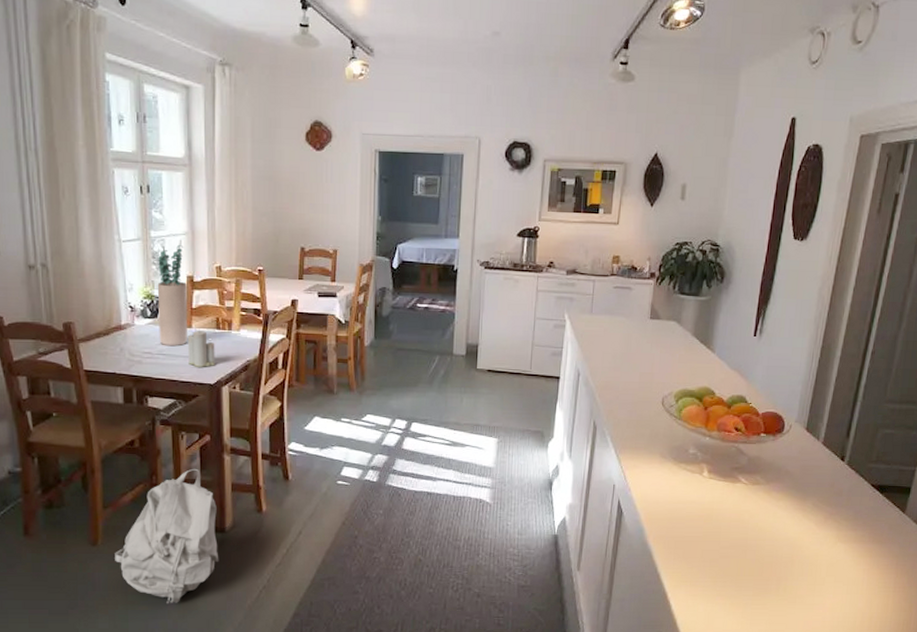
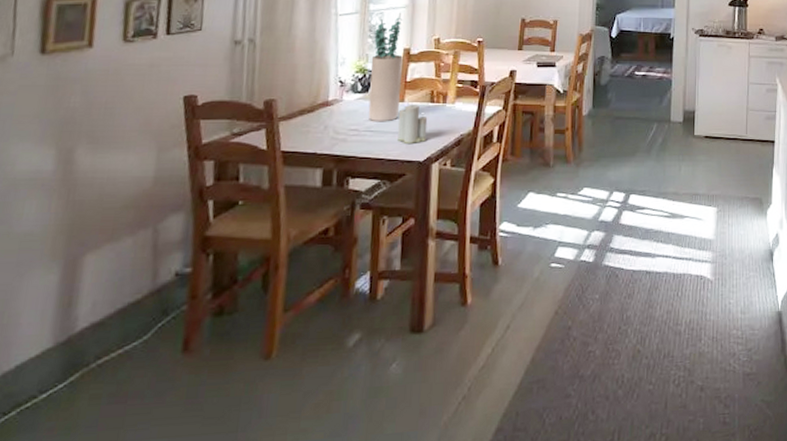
backpack: present [115,468,219,603] -> none [290,257,416,428]

